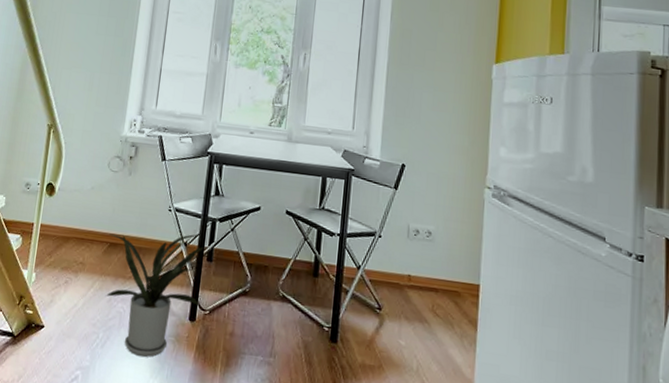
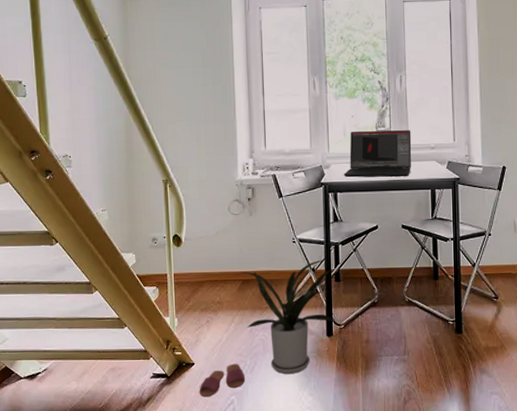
slippers: none [43,333,95,367] -> present [199,363,245,397]
laptop: none [233,103,309,159] -> present [344,130,412,177]

